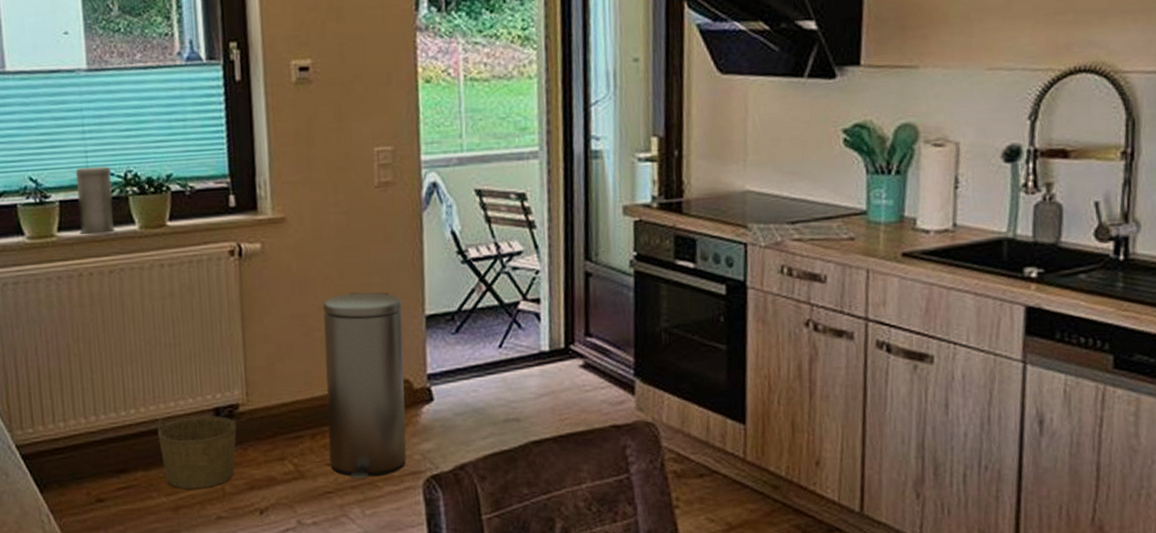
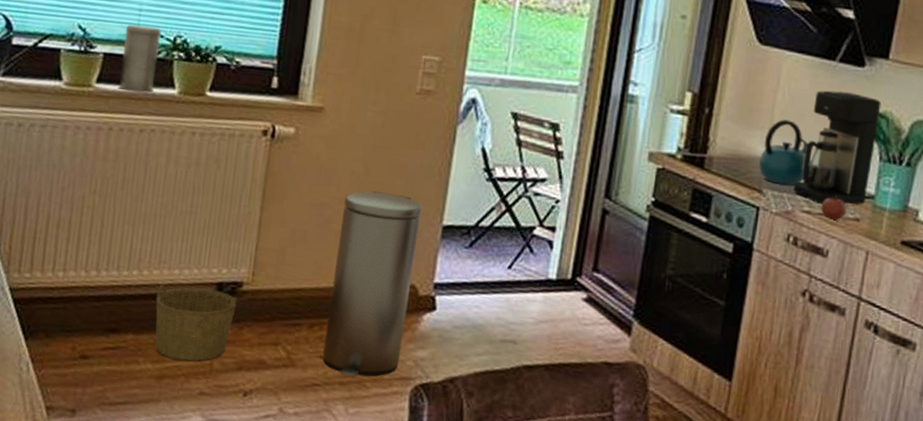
kettle: none [739,148,789,216] -> present [759,119,809,186]
coffee maker: none [779,107,860,228] -> present [793,90,881,205]
fruit: none [812,218,839,244] -> present [821,196,847,221]

